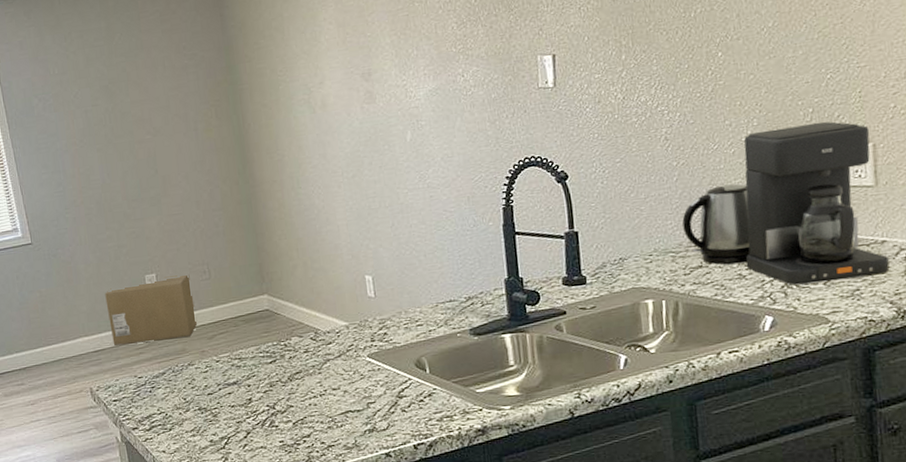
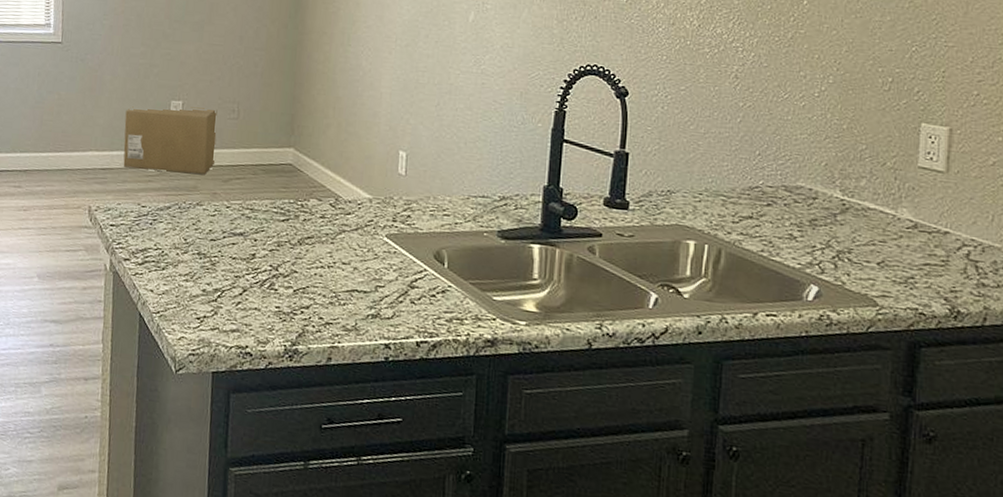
kettle: present [682,183,751,265] -> none [739,136,812,224]
coffee maker: present [744,121,890,285] -> none [798,90,949,267]

